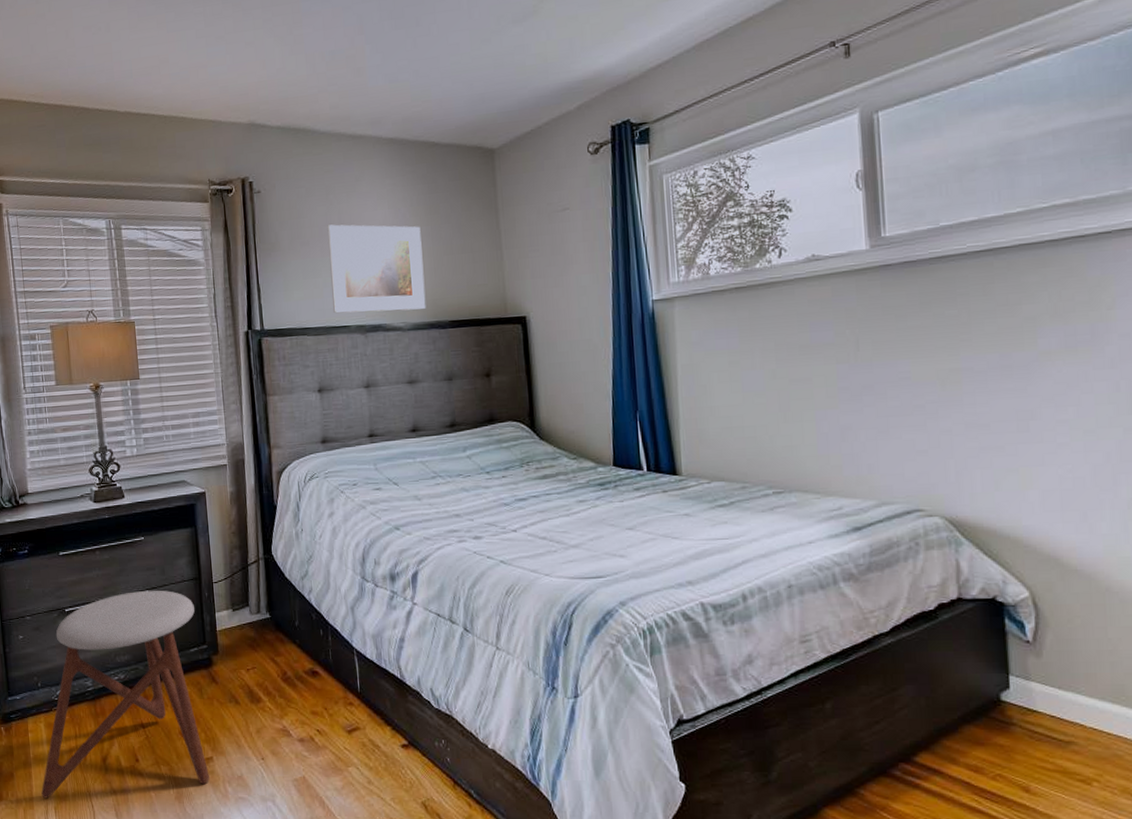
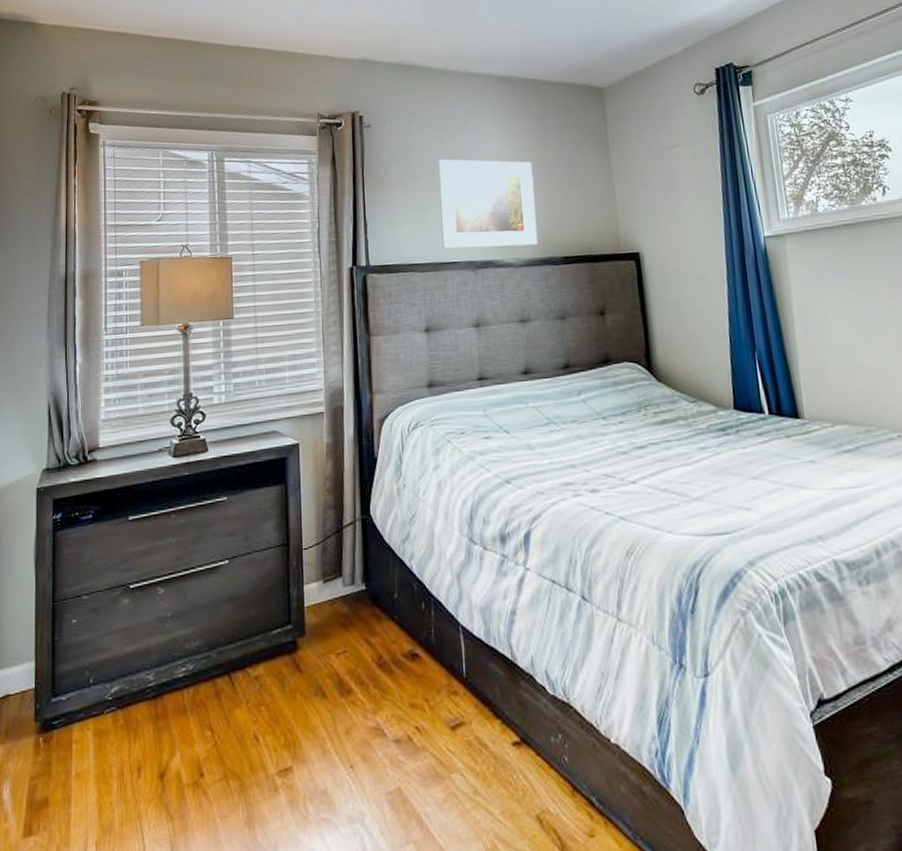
stool: present [41,590,210,799] -> none [81,559,287,831]

